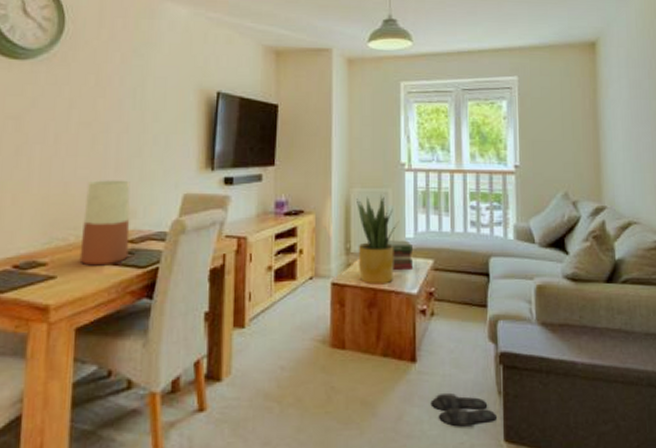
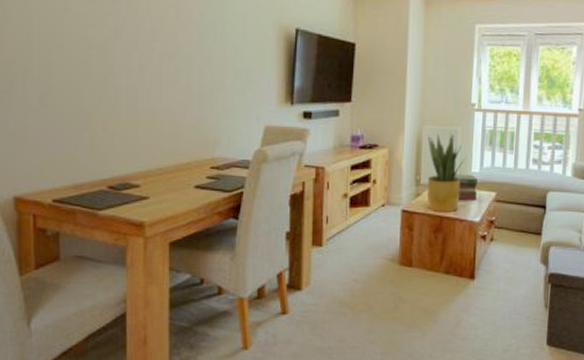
vase: present [79,180,131,266] -> none [169,110,215,189]
slippers: present [430,392,496,427] -> none [485,305,542,333]

